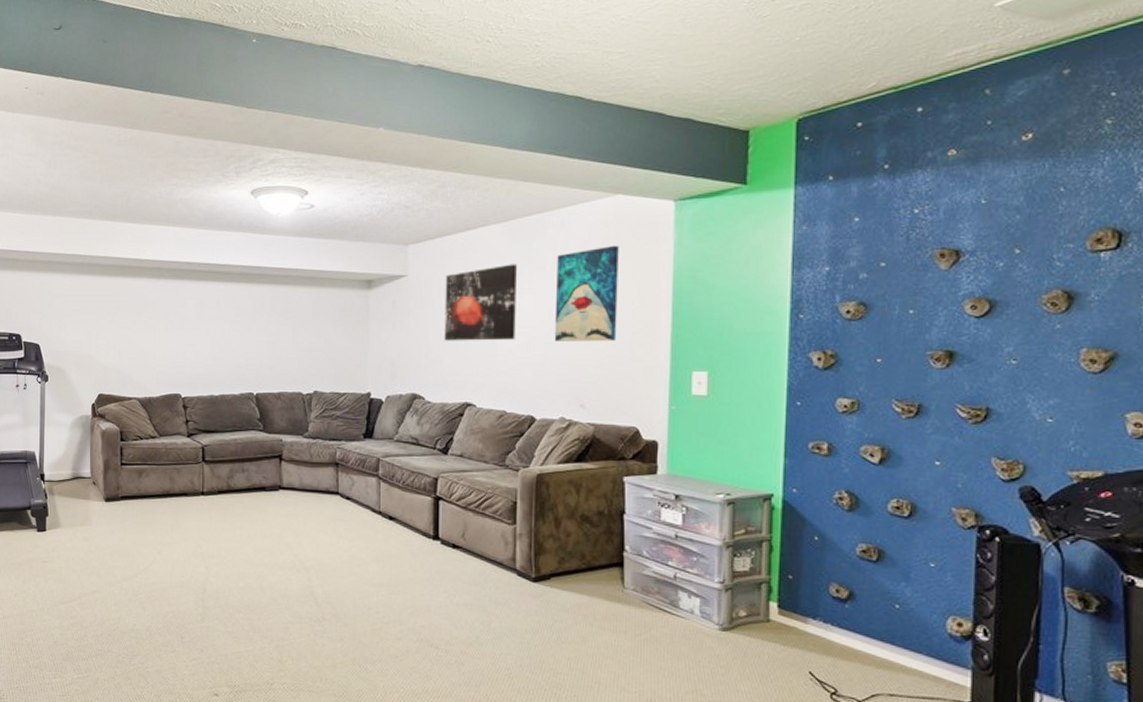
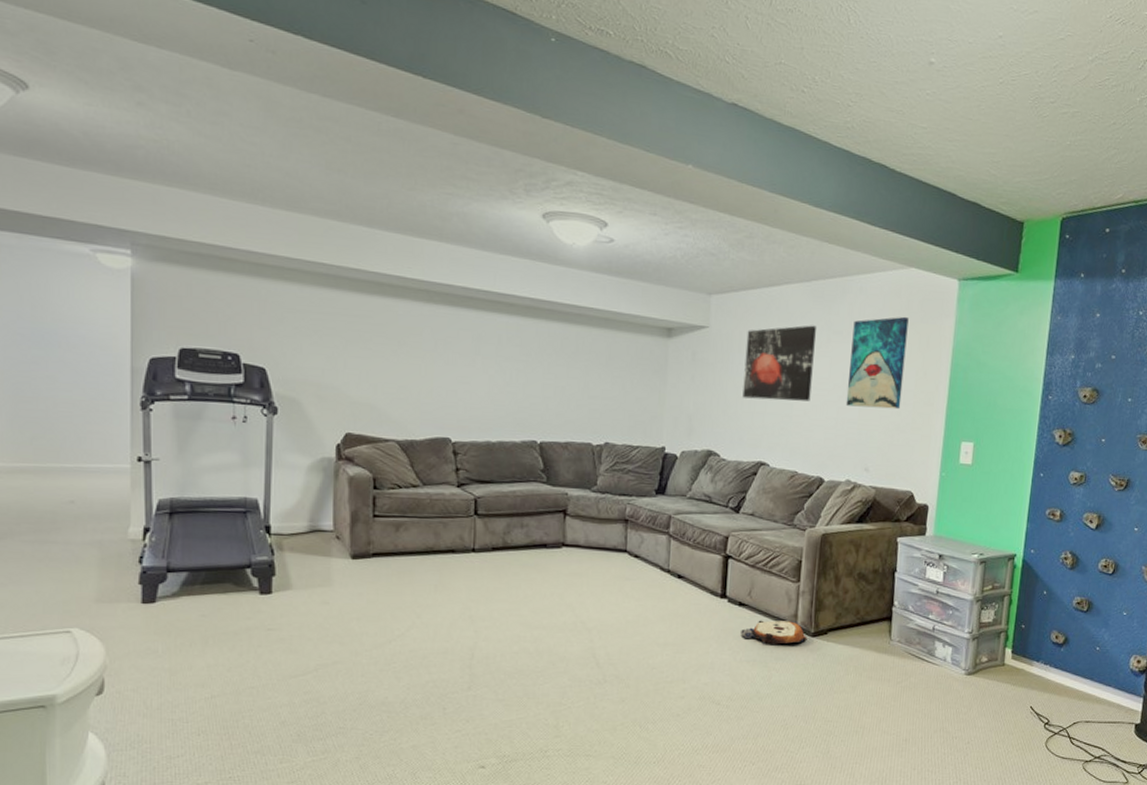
plush toy: none [456,563,528,590] -> present [741,620,807,646]

